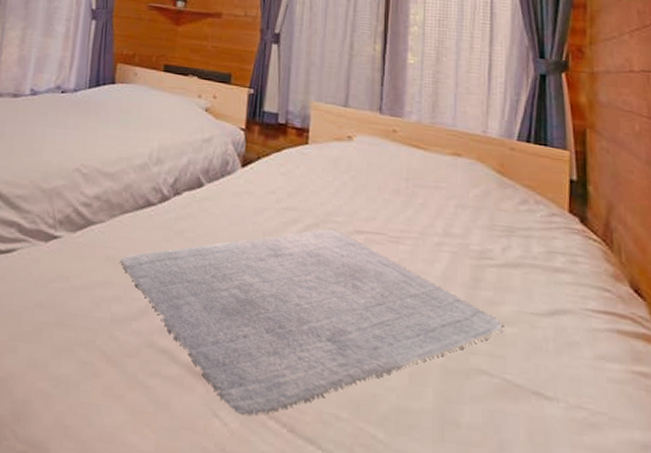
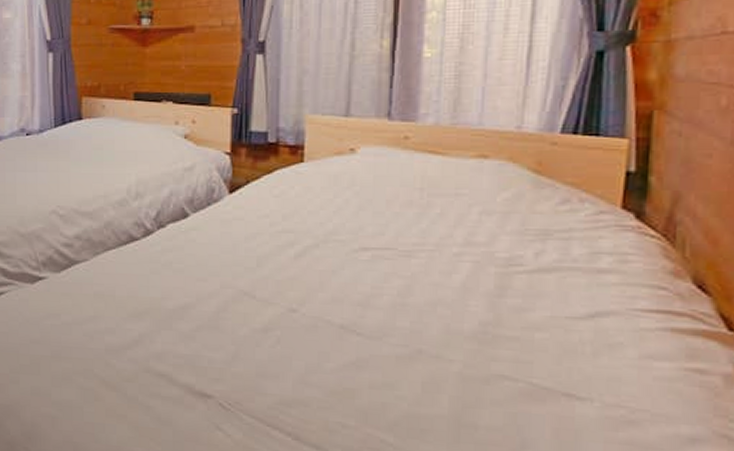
bath mat: present [120,228,504,416] -> none [109,248,533,428]

